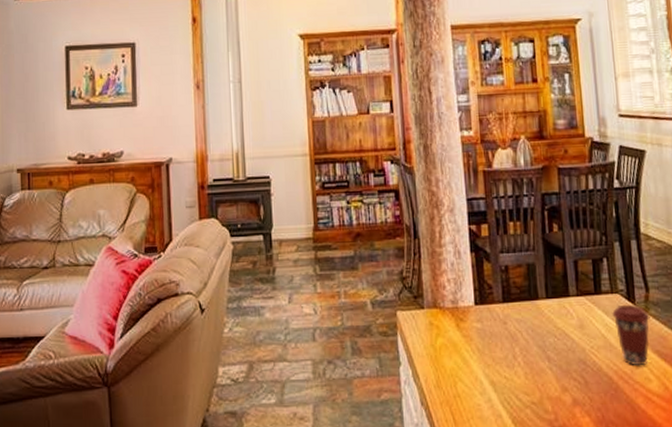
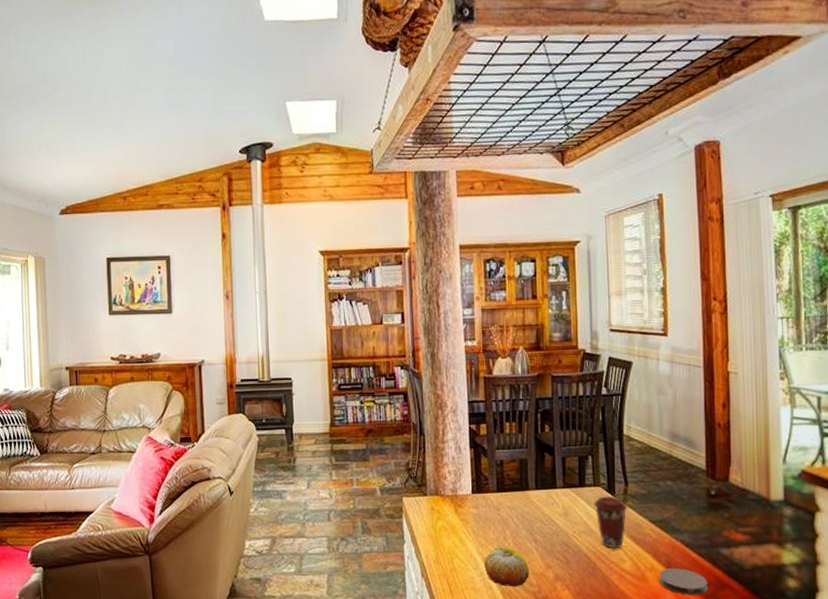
fruit: none [491,366,544,415] -> present [484,546,529,587]

